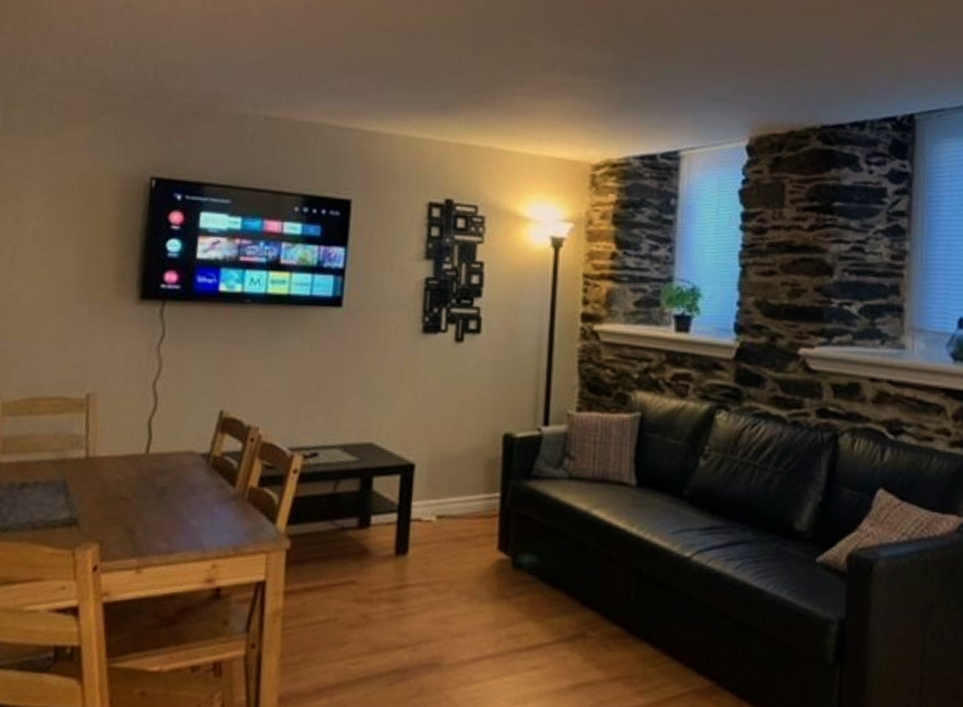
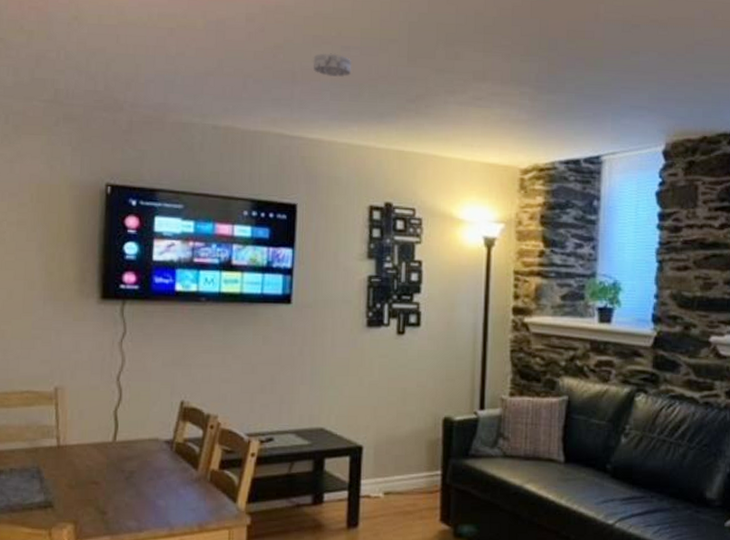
smoke detector: none [372,41,413,66] -> present [313,53,351,77]

